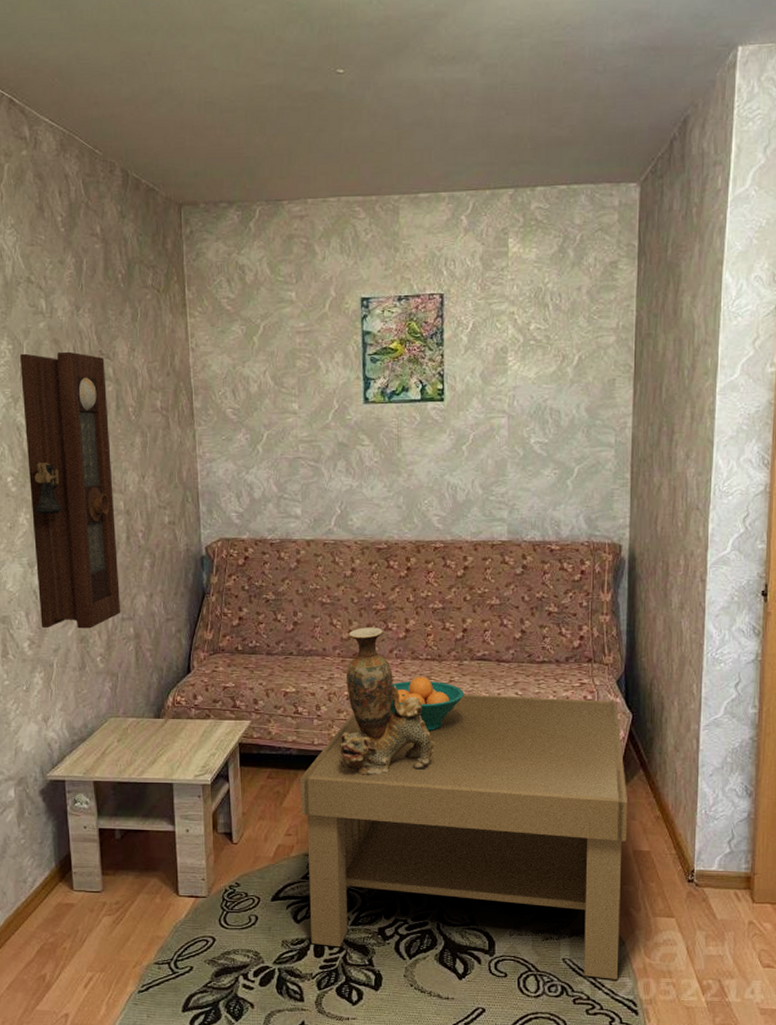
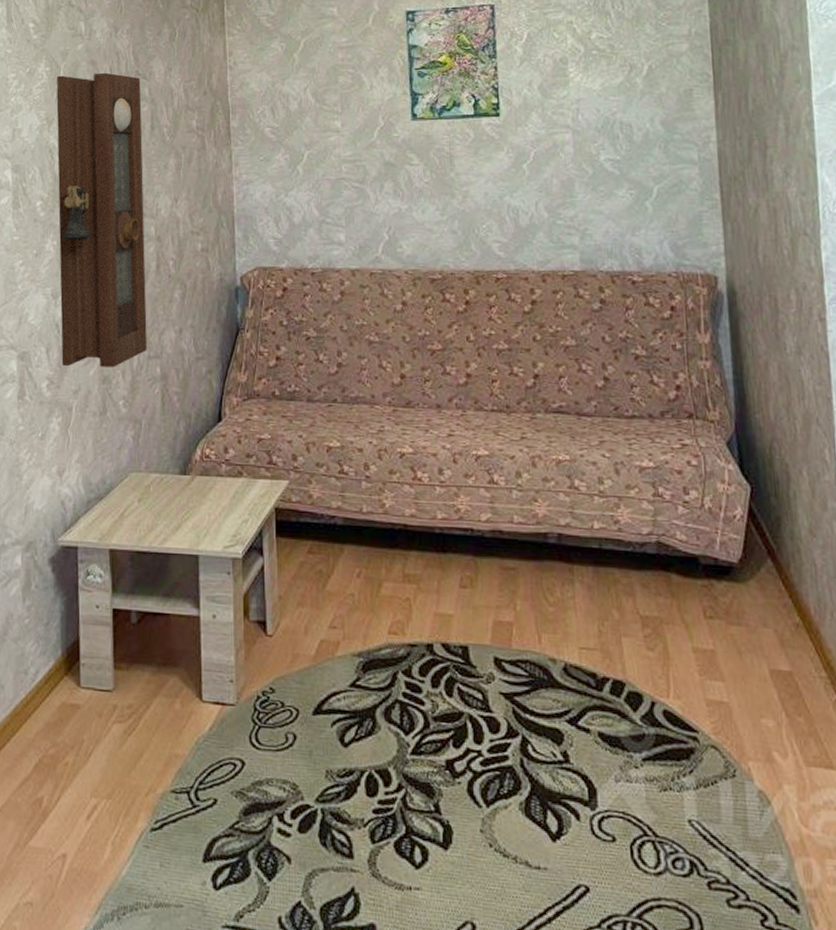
coffee table: present [299,694,628,980] -> none [346,454,766,857]
vase with dog figurine: present [340,628,434,776] -> none [393,371,507,555]
fruit bowl: present [389,676,465,732] -> none [450,431,540,501]

